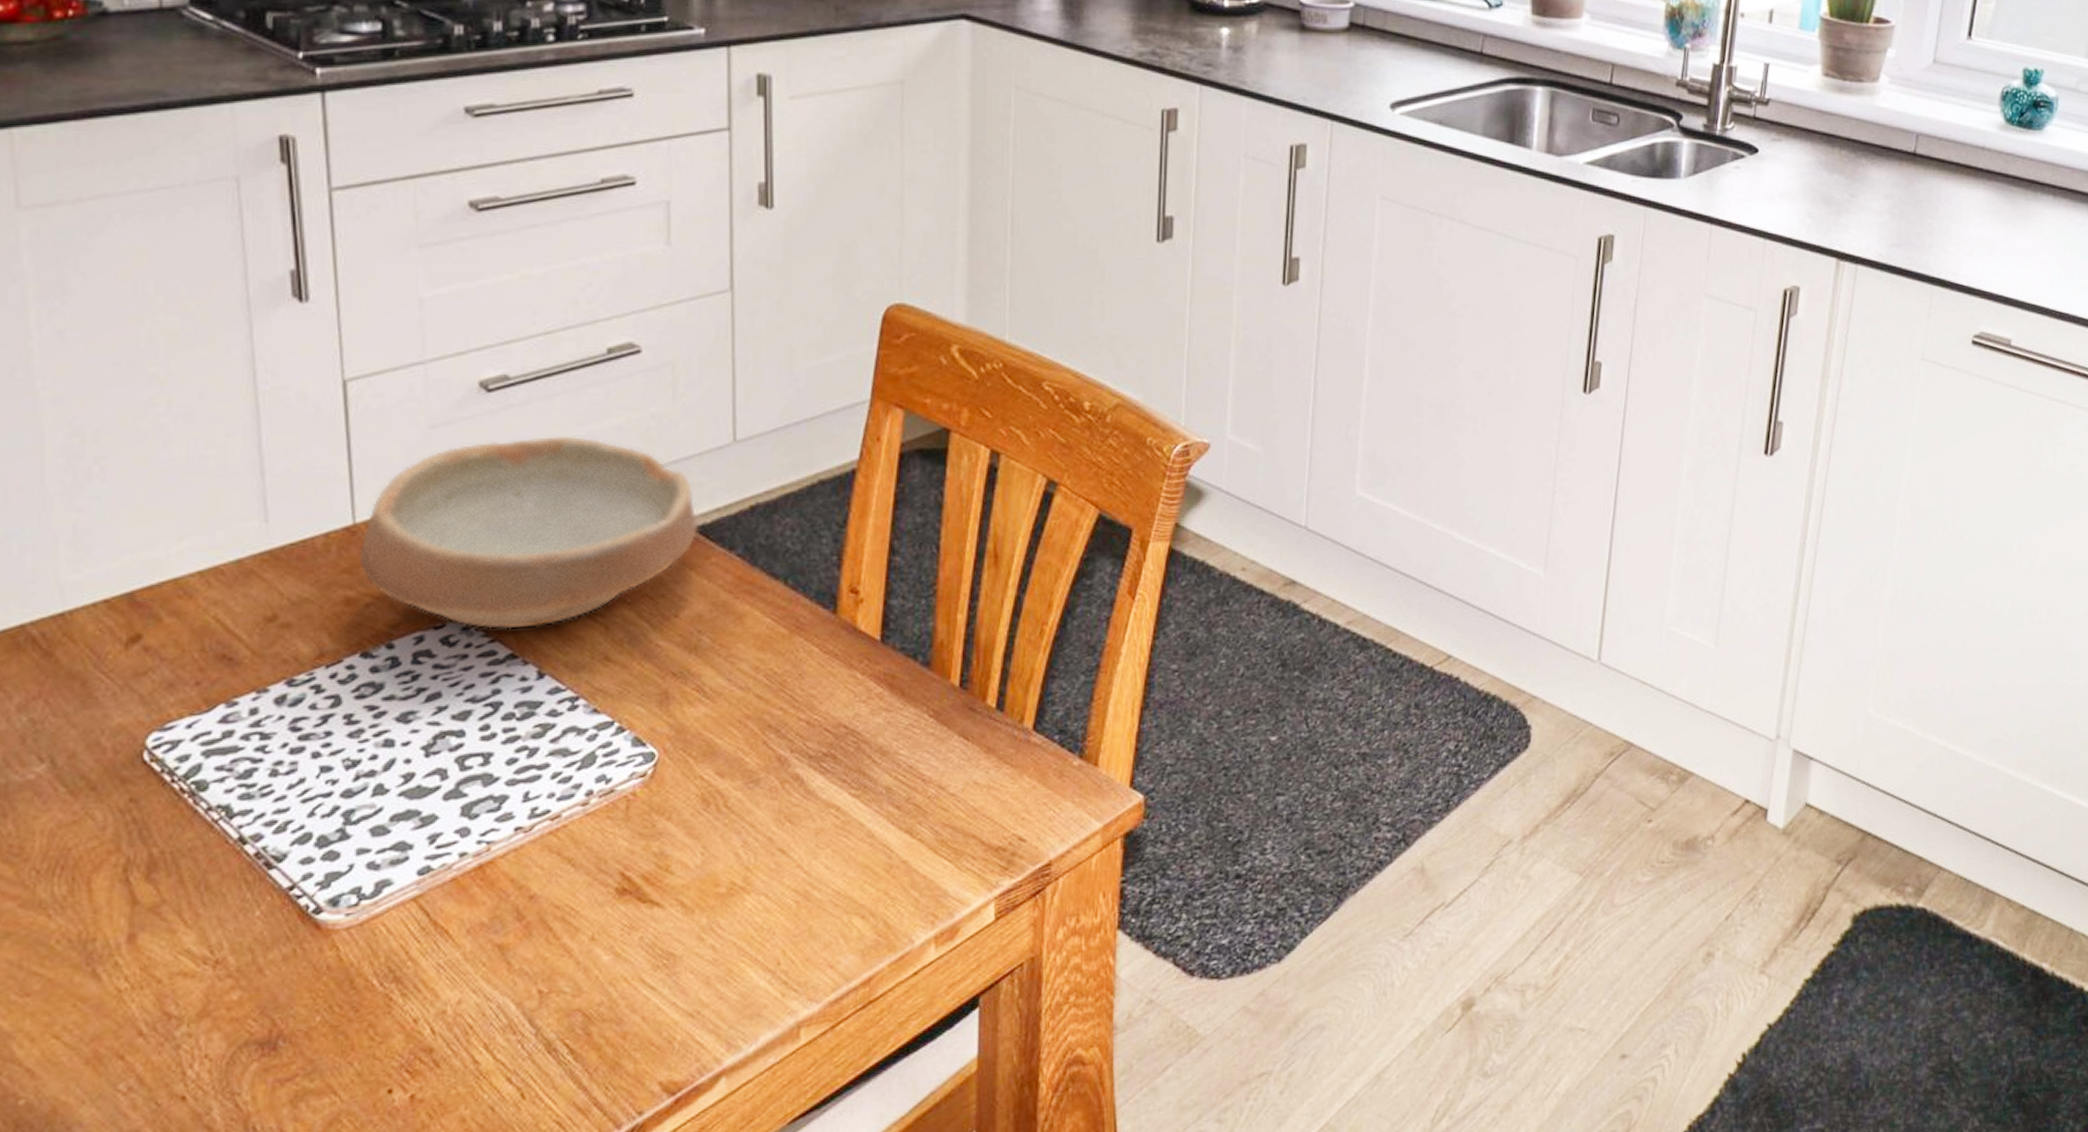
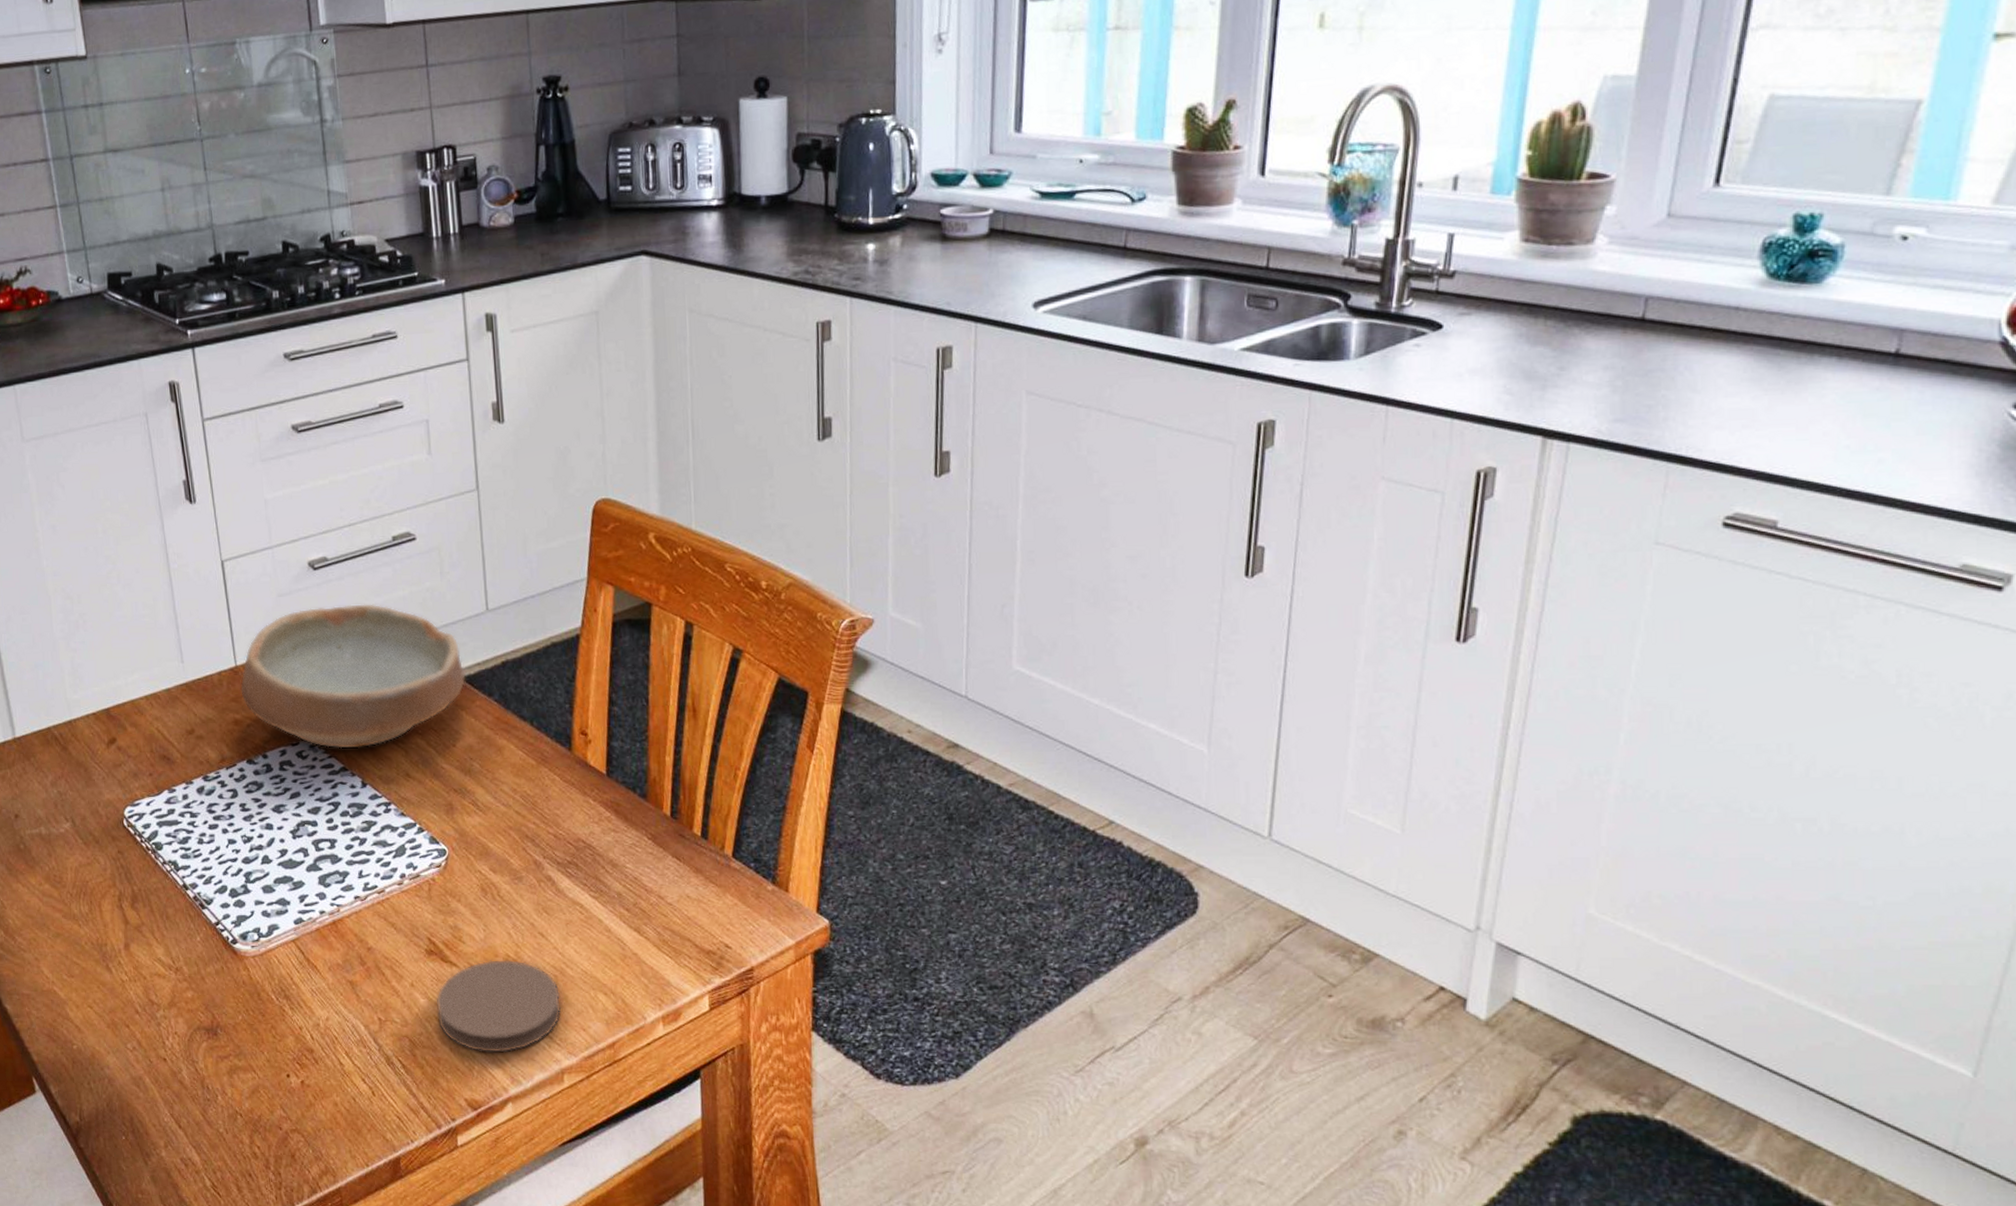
coaster: none [626,888,803,1016] -> present [436,960,562,1053]

